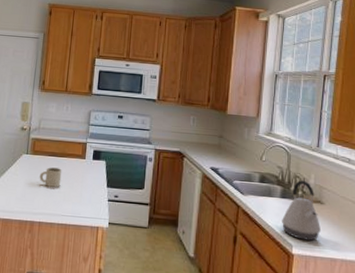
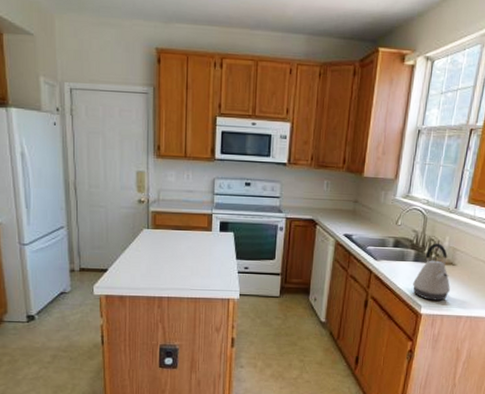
mug: present [39,167,62,187] -> none [163,241,188,262]

